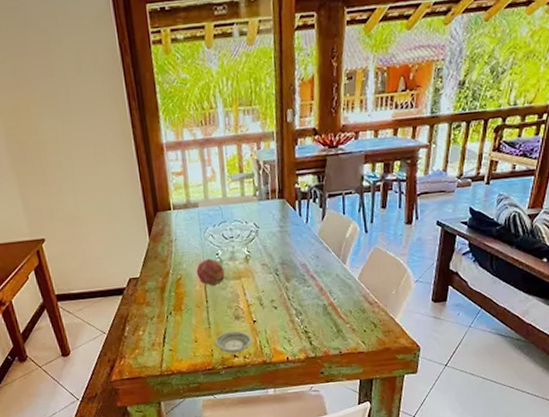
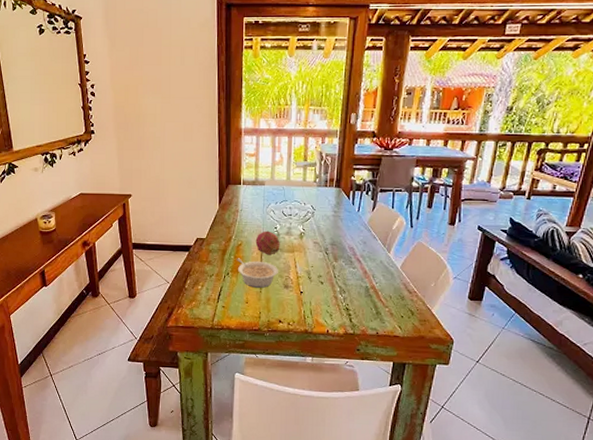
legume: none [177,294,227,324] -> present [236,258,278,288]
saucer: present [215,330,253,354] -> none [264,298,298,319]

